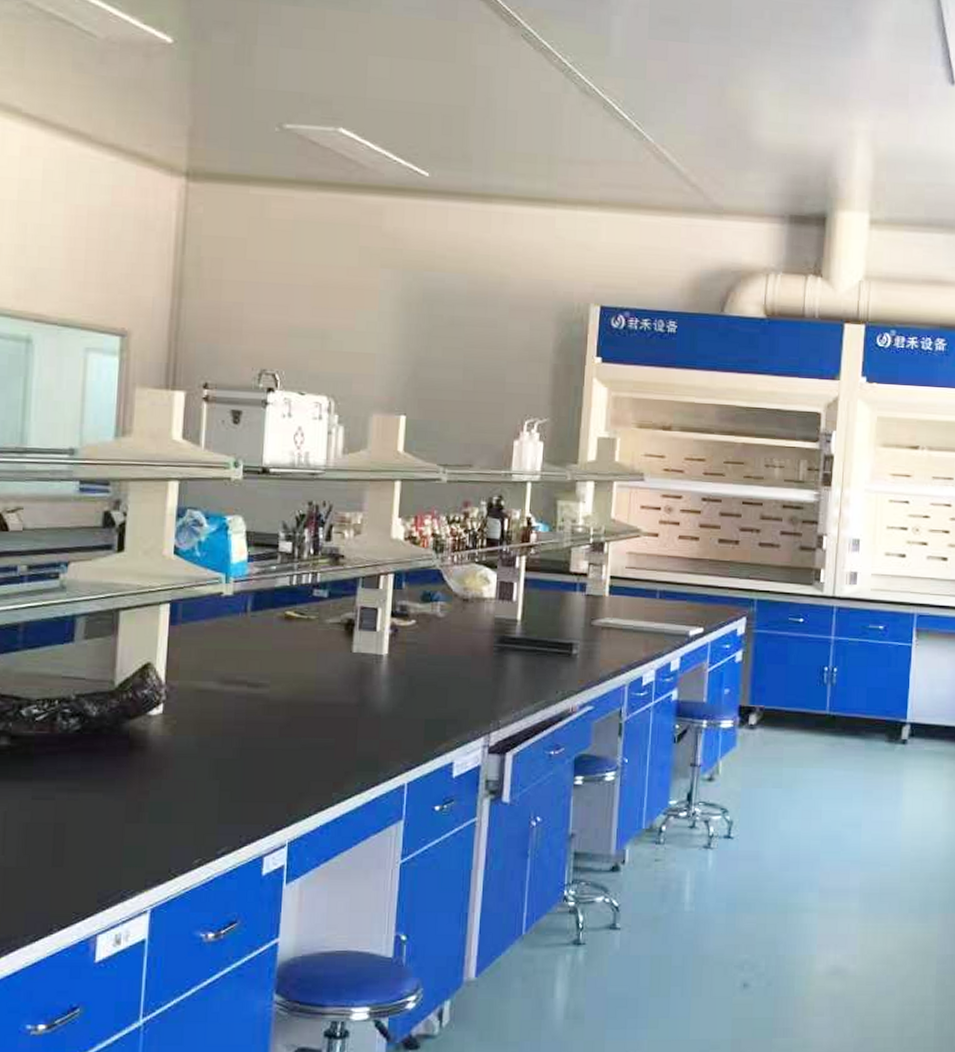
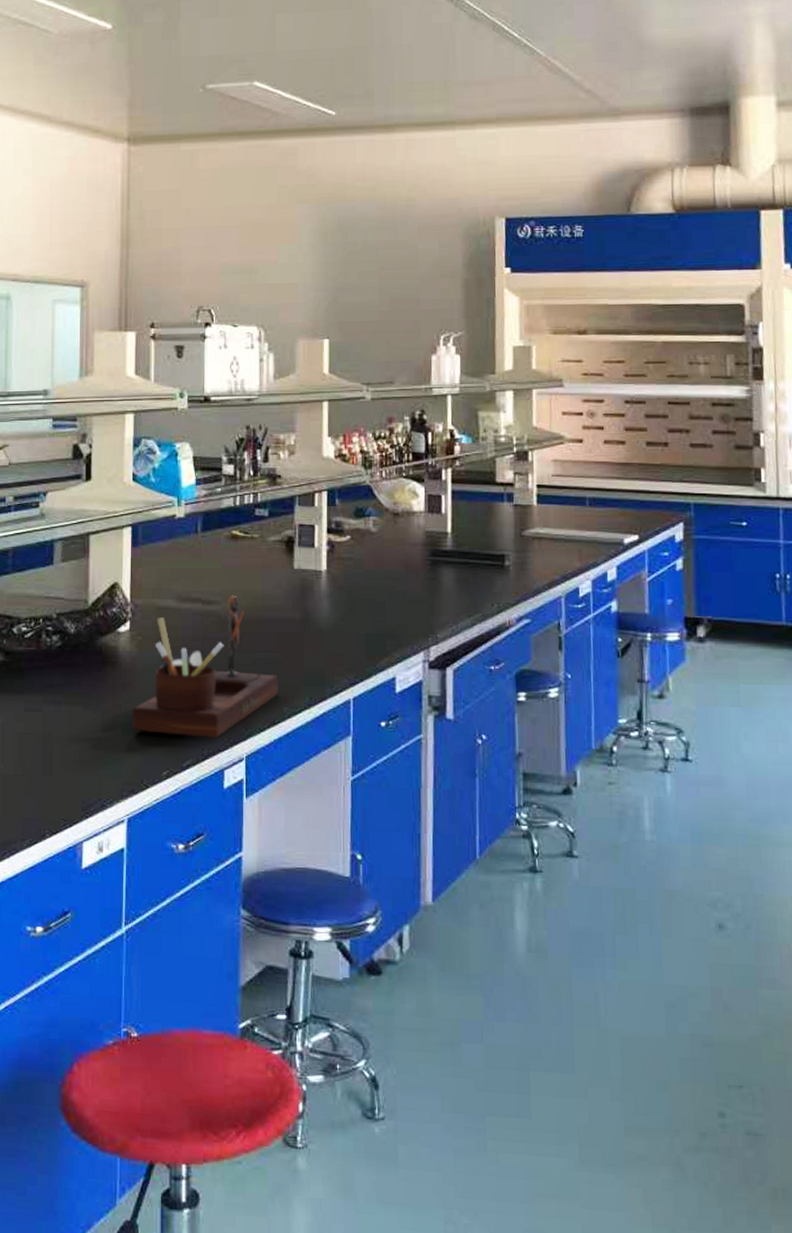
desk organizer: none [161,679,328,825] -> present [133,596,278,738]

